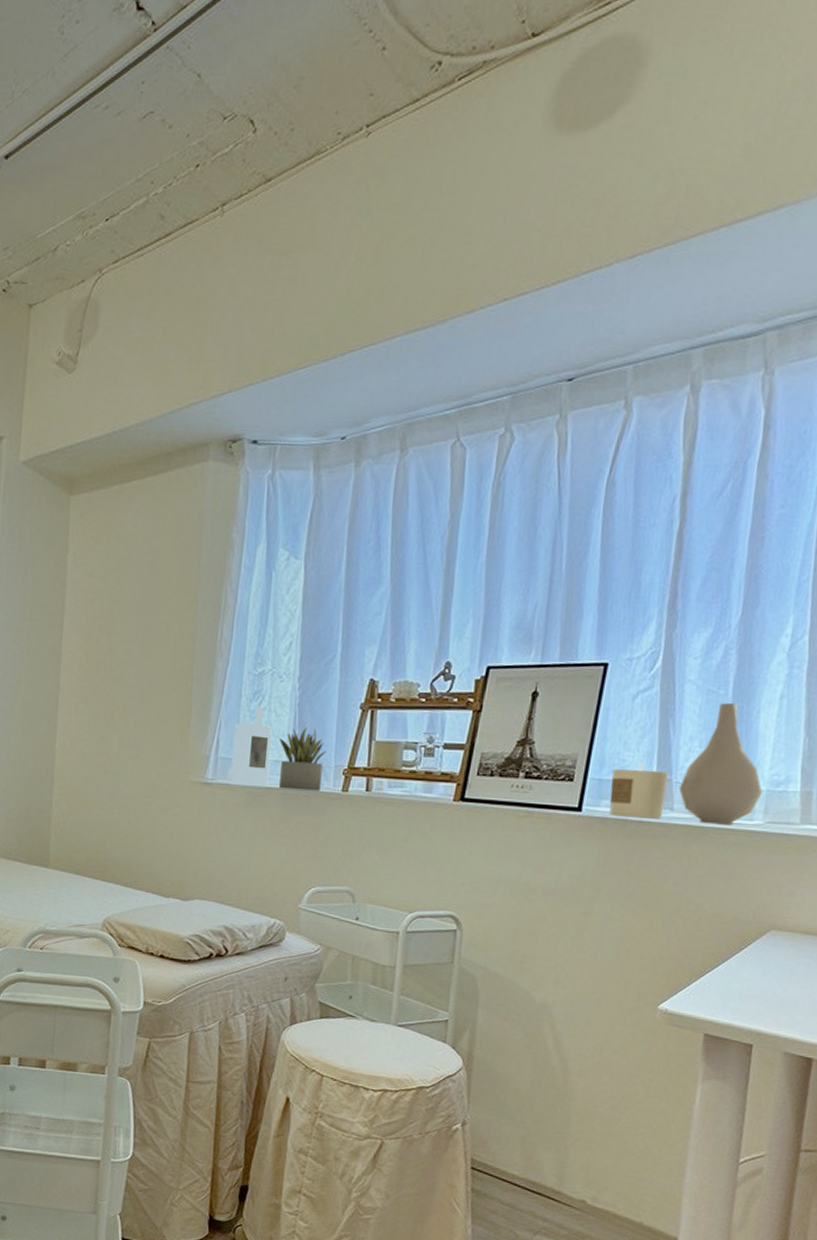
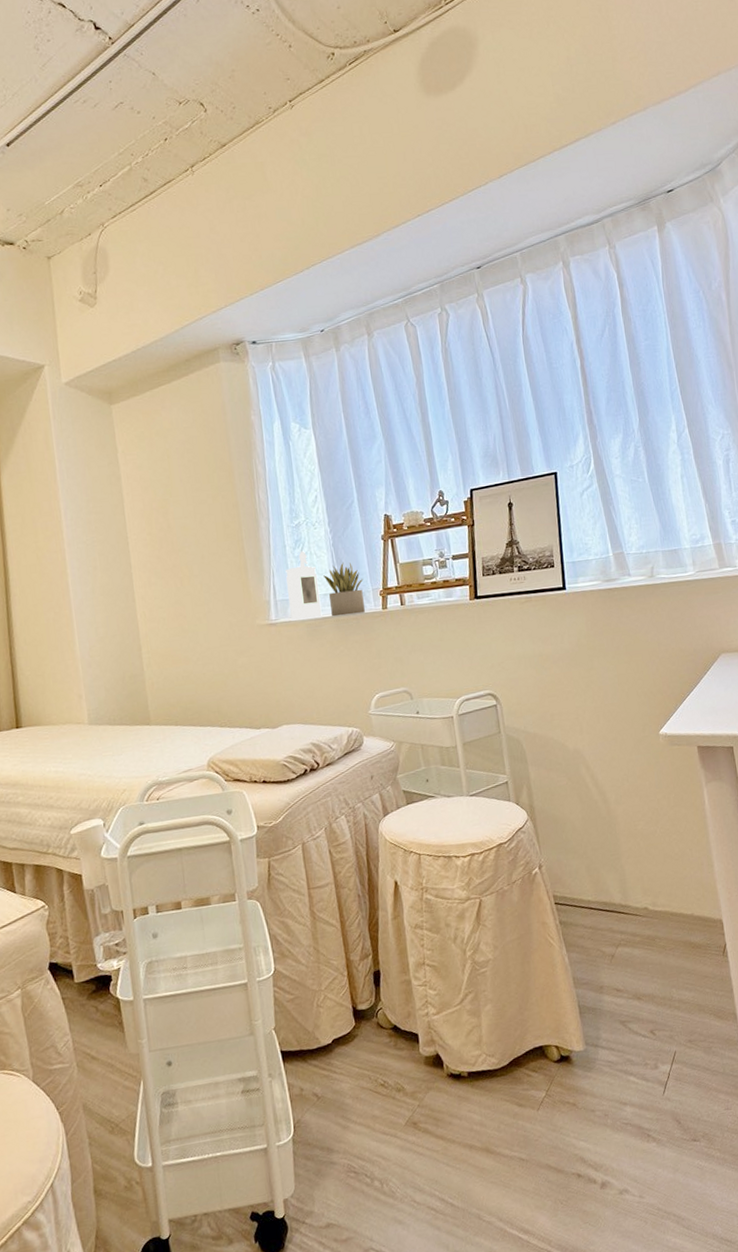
candle: present [609,762,668,819] -> none [580,543,624,589]
vase: present [678,703,763,826] -> none [629,487,688,582]

